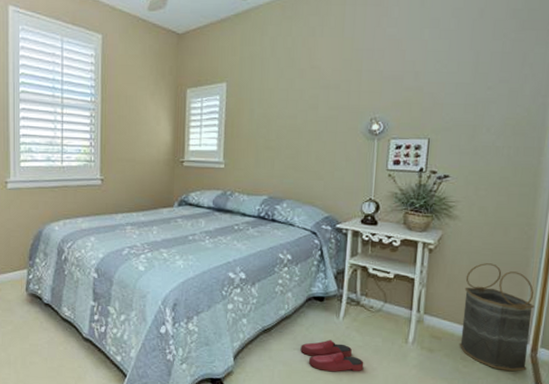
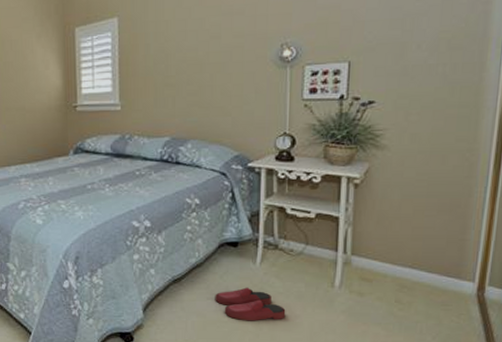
basket: present [459,263,534,372] -> none [393,196,480,314]

